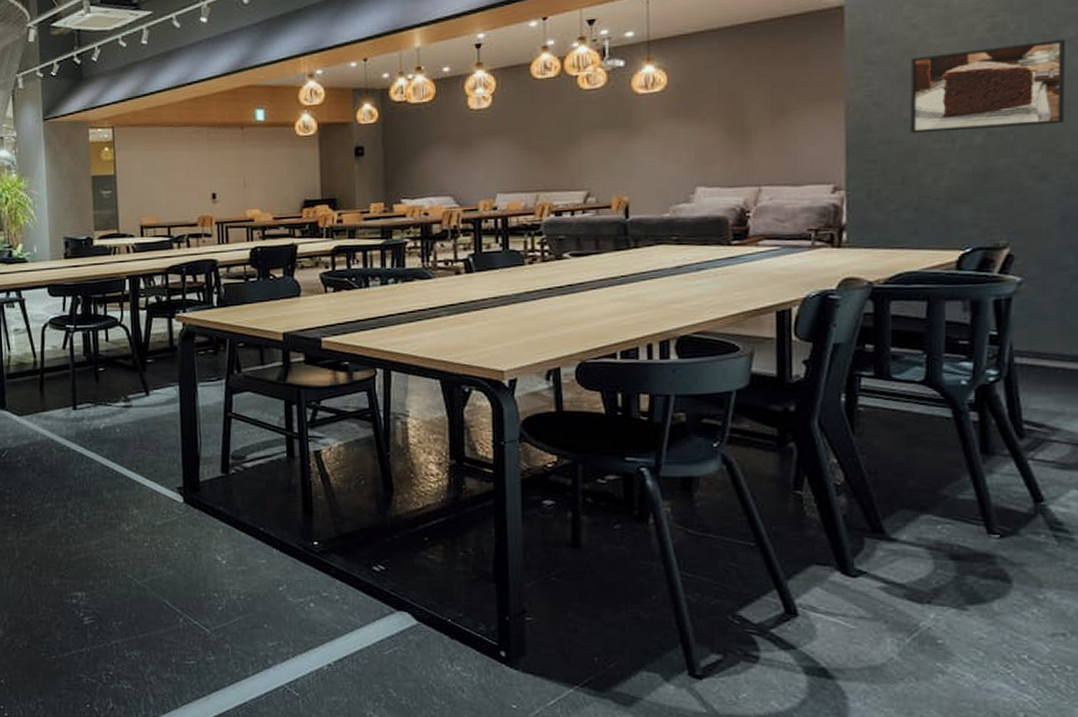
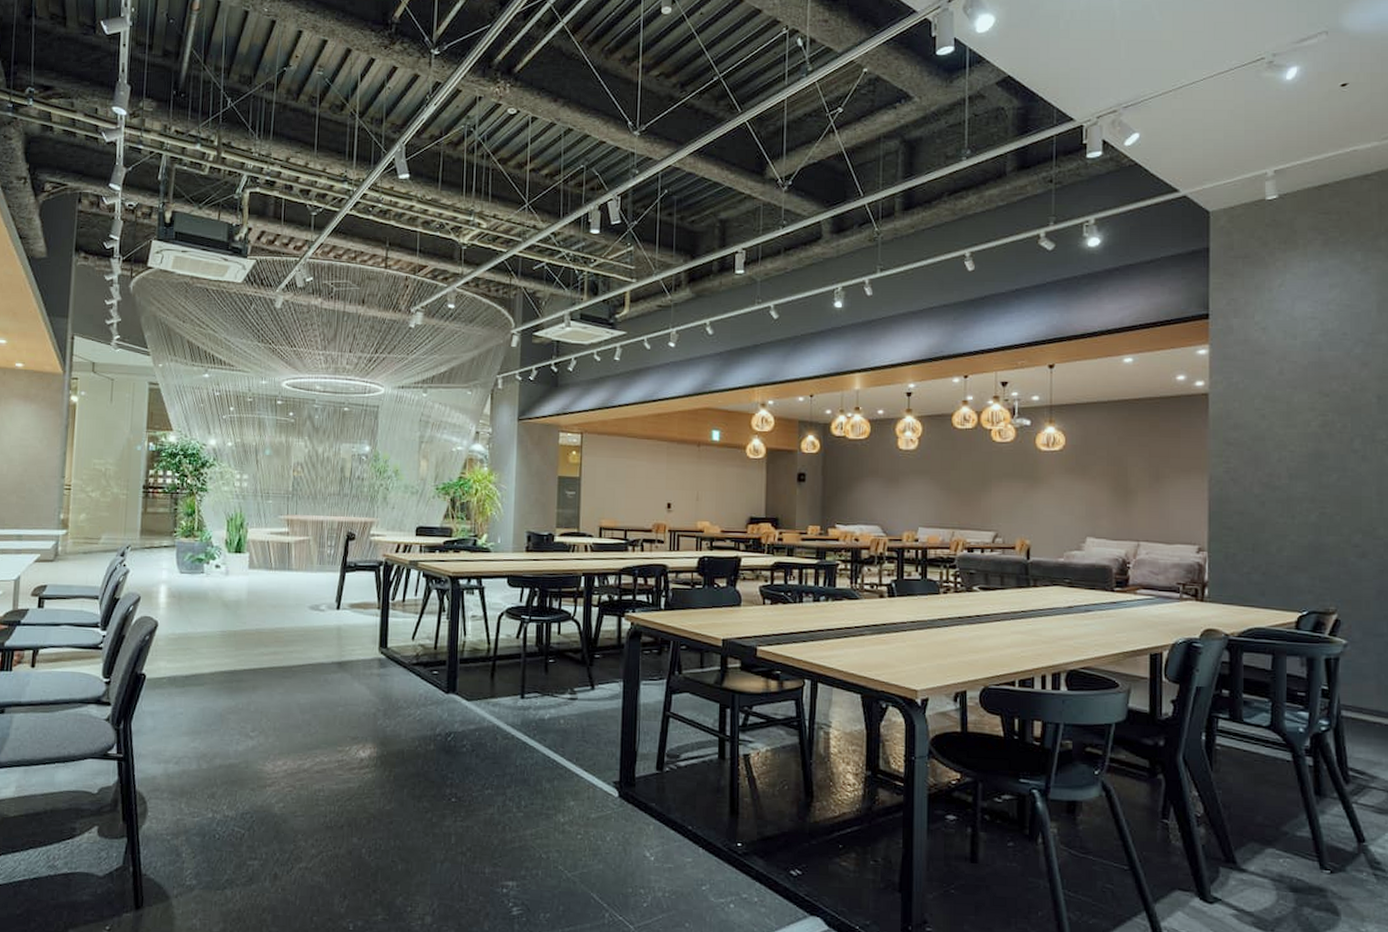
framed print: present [910,39,1065,134] -> none [1260,440,1379,511]

